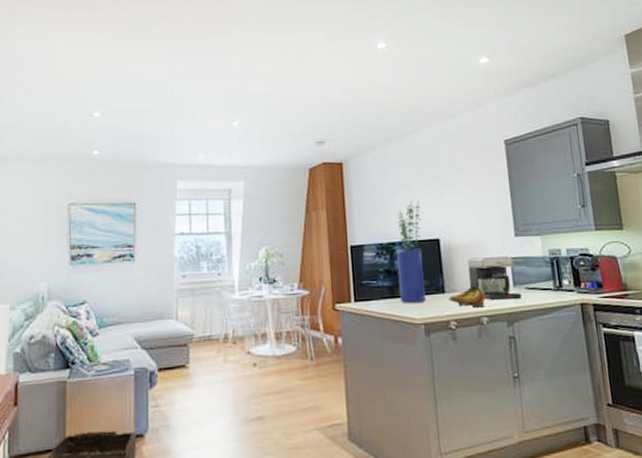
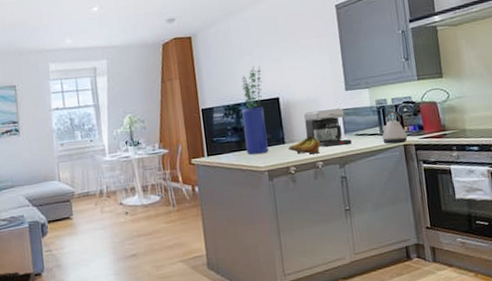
kettle: none [555,263,585,303] -> present [381,110,408,144]

